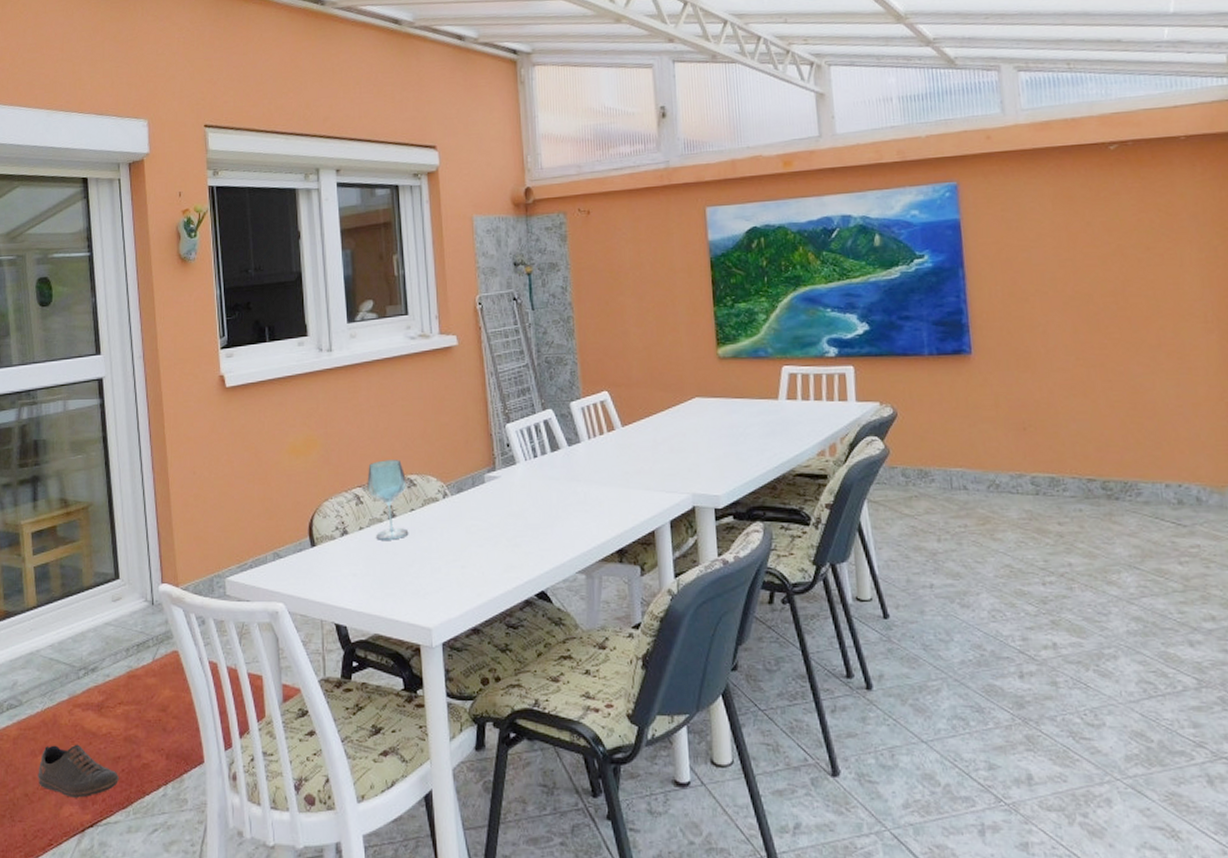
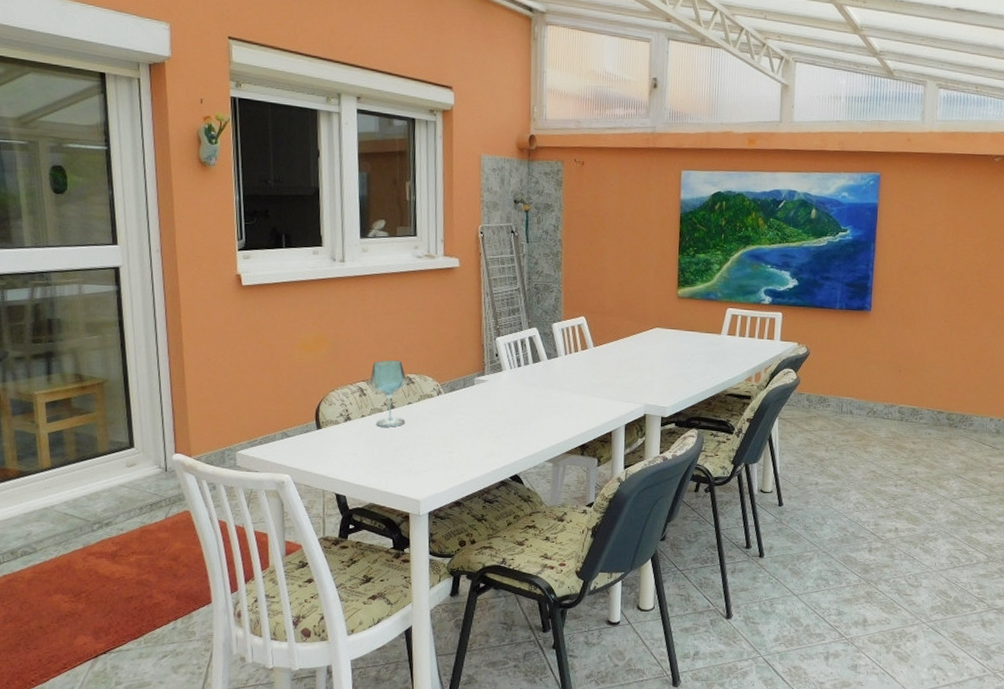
shoe: present [38,744,120,798] -> none [52,586,132,630]

